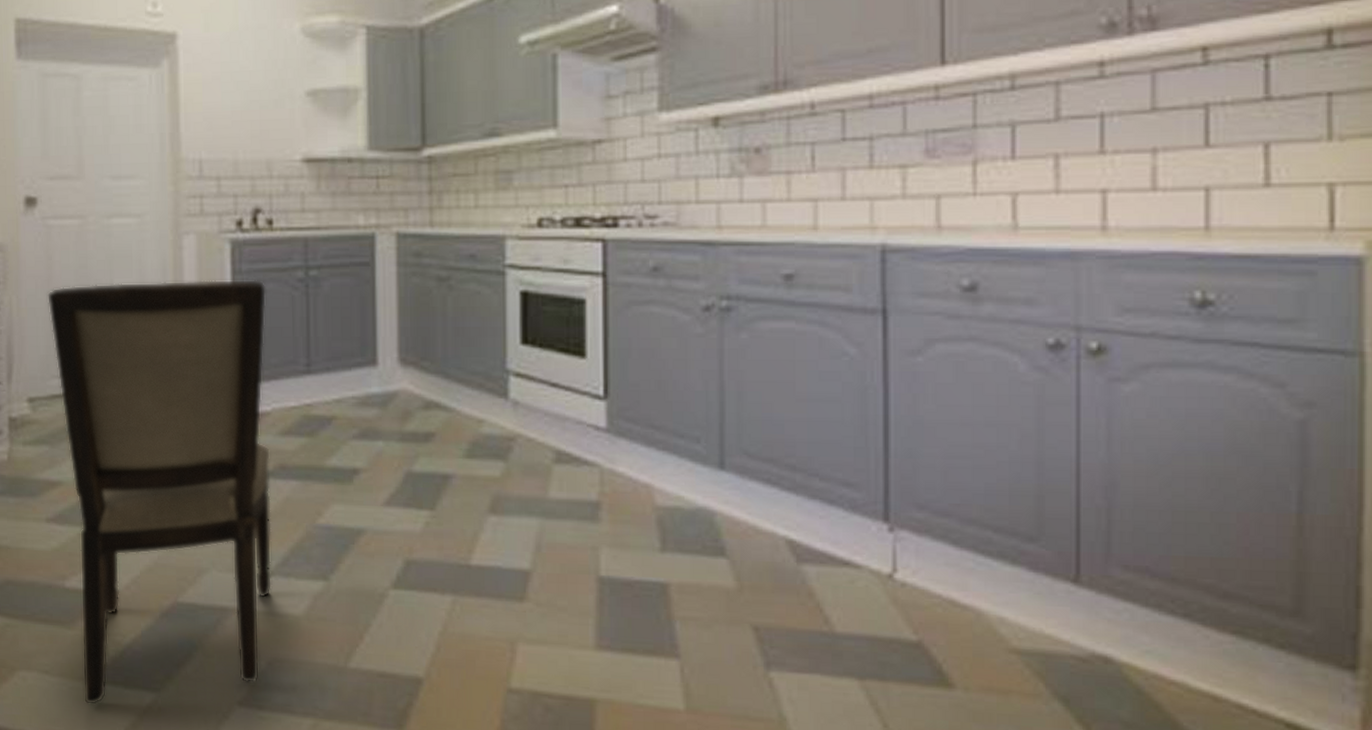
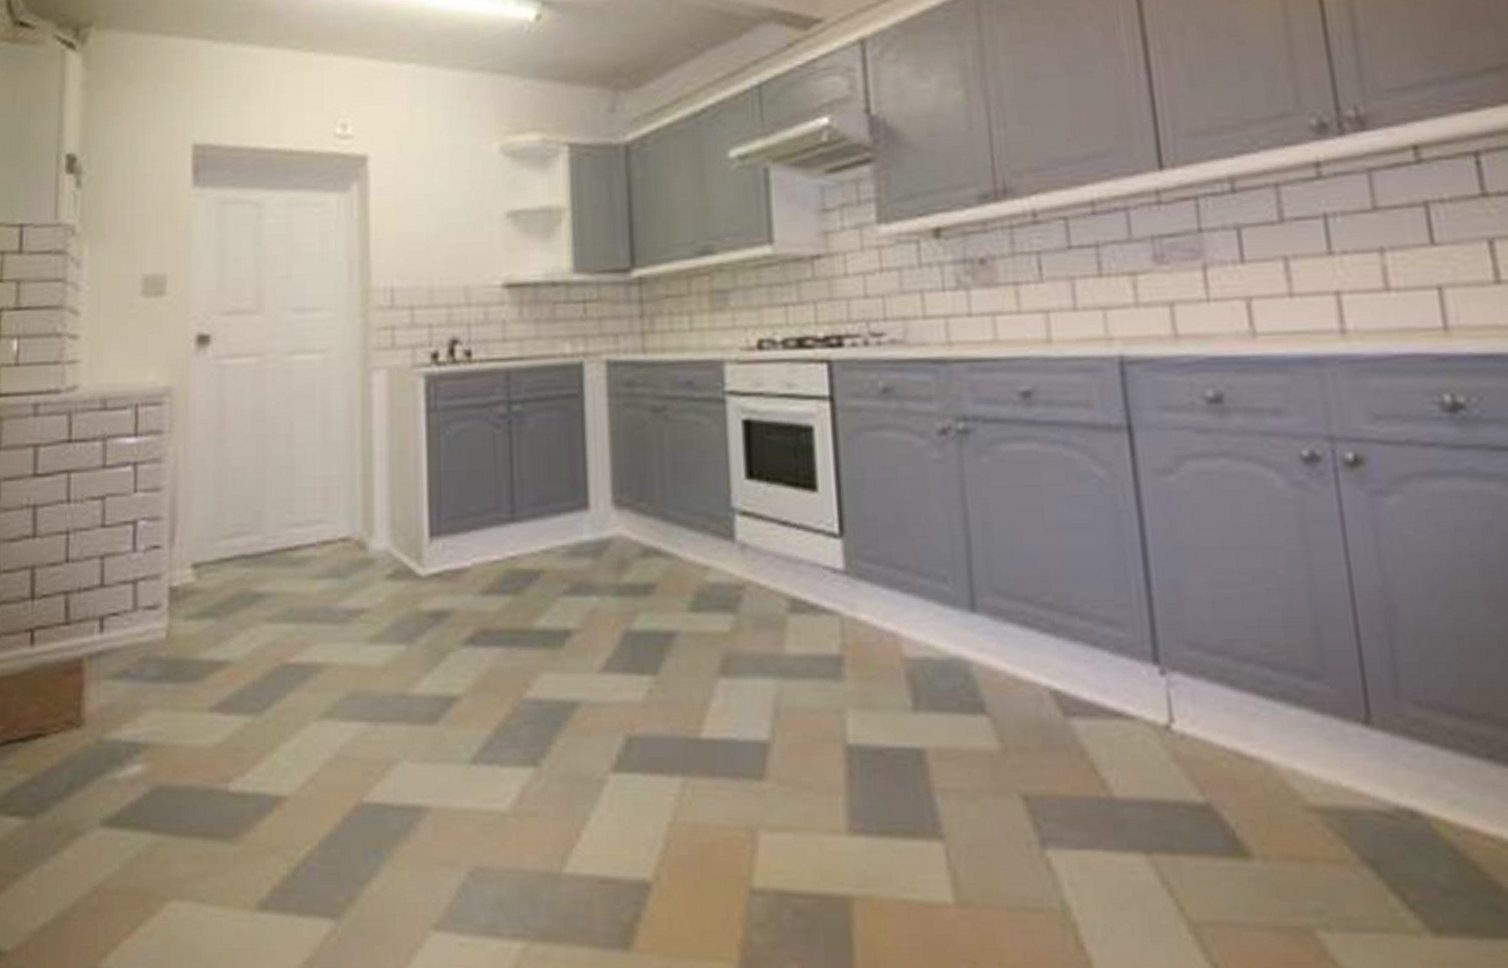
dining chair: present [46,279,273,706] -> none [218,417,474,941]

